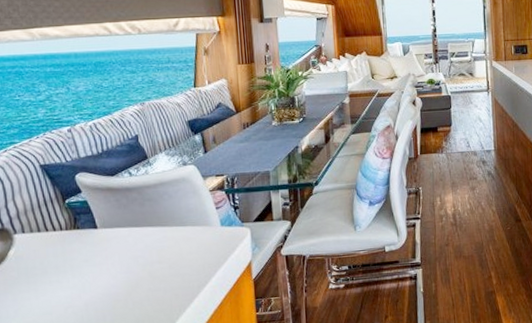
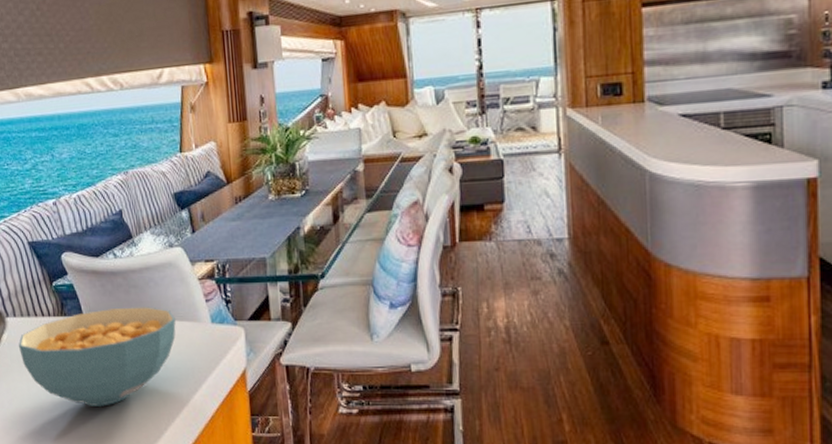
cereal bowl: none [27,216,188,307] -> present [19,307,176,406]

